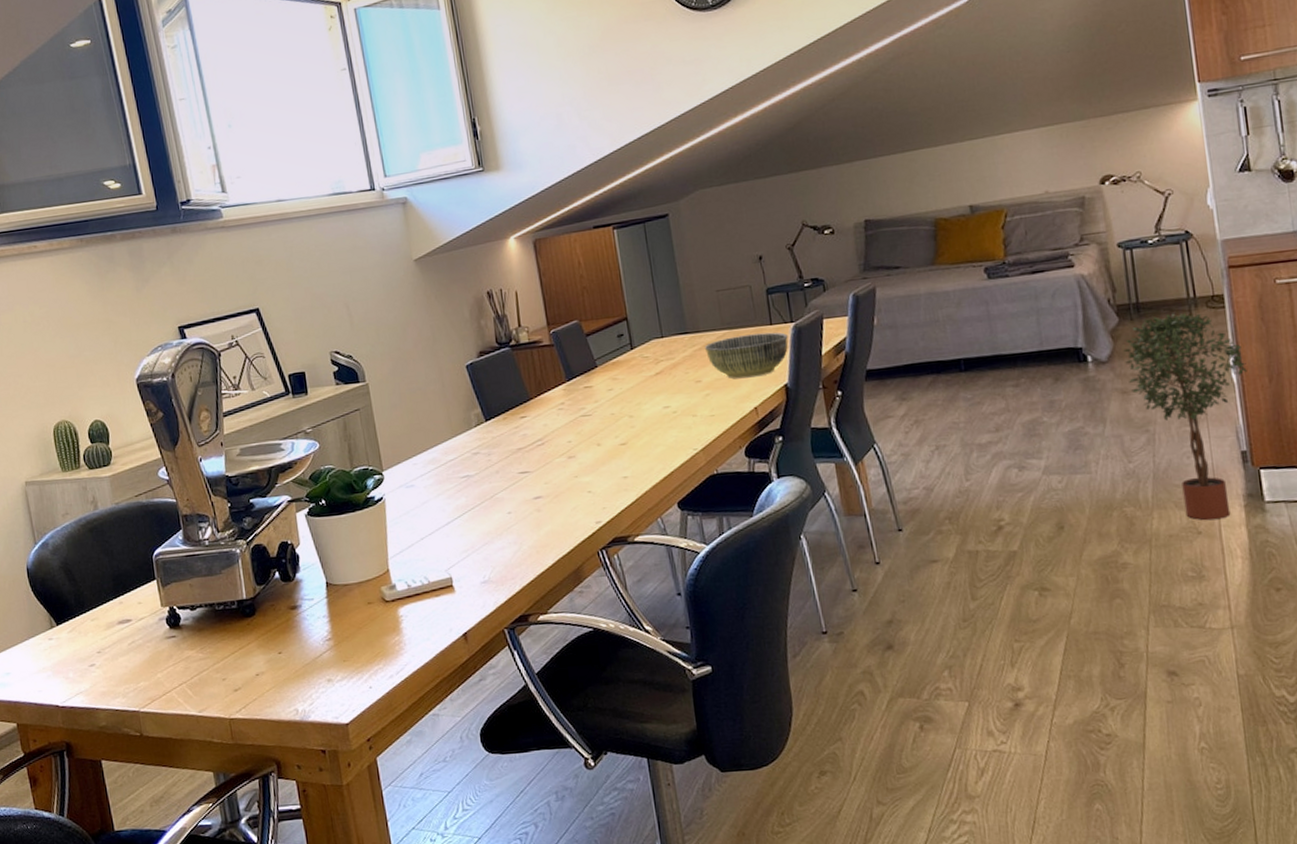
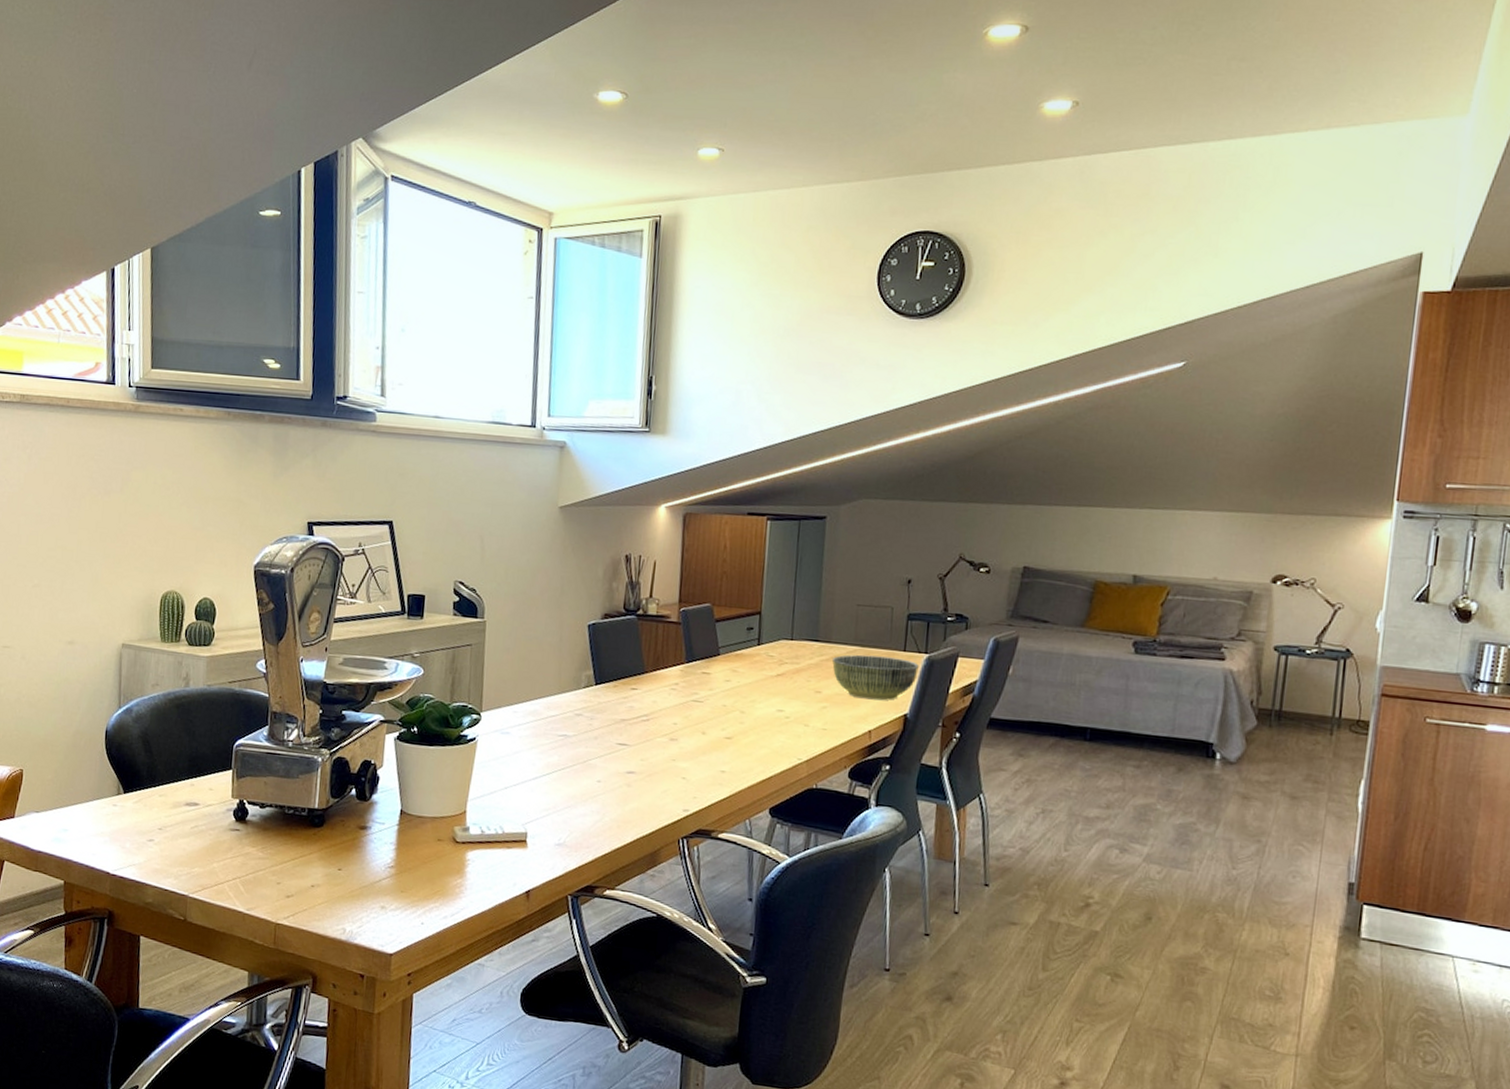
potted tree: present [1123,313,1248,521] -> none [1252,728,1375,945]

